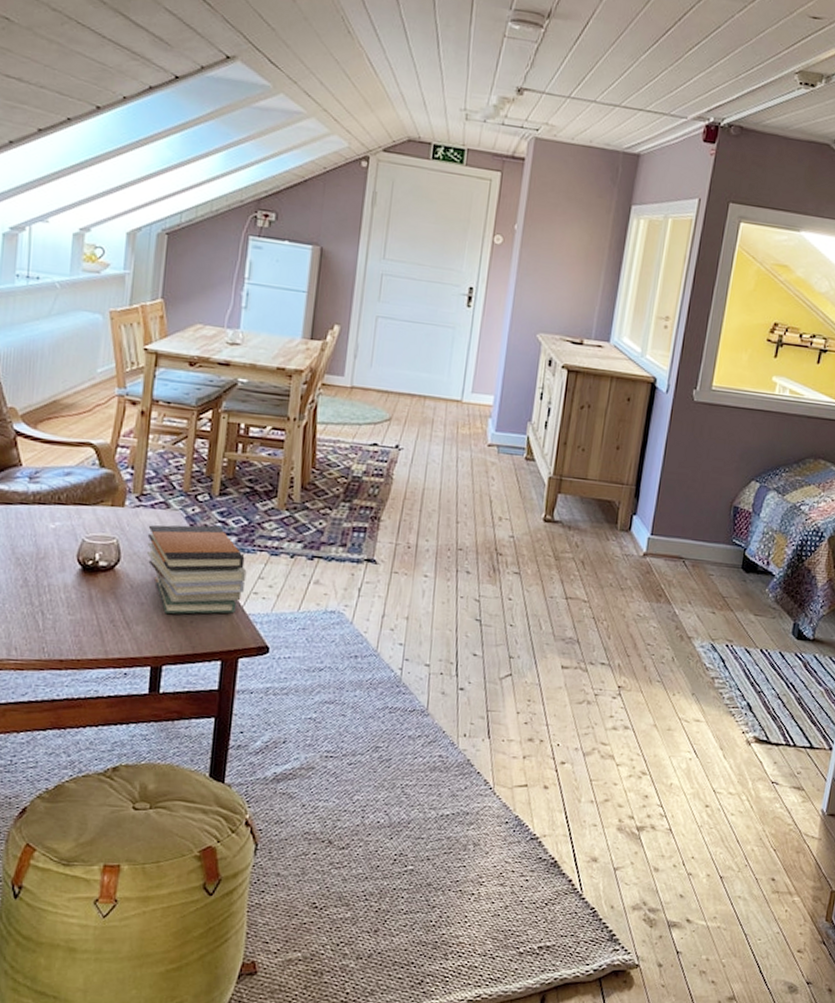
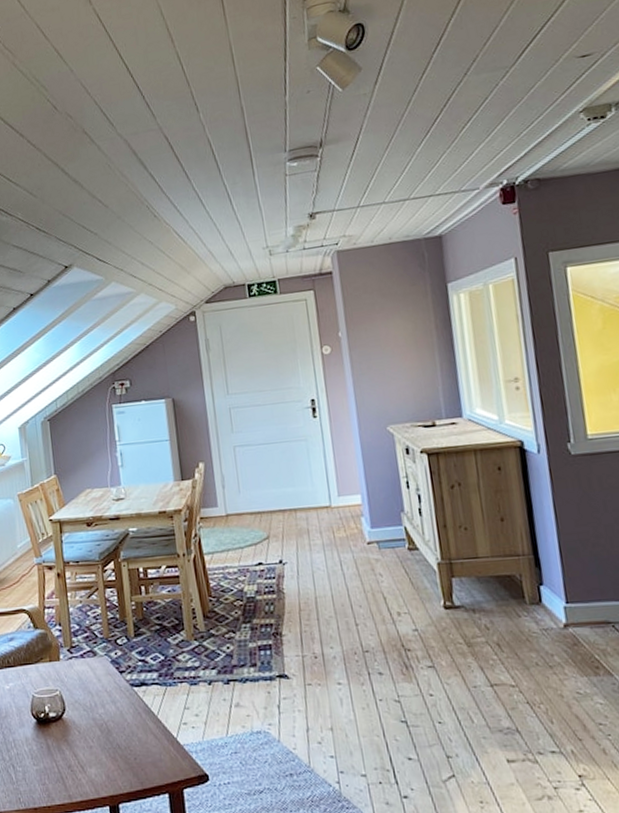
book stack: present [147,525,247,615] -> none [82,664,174,755]

